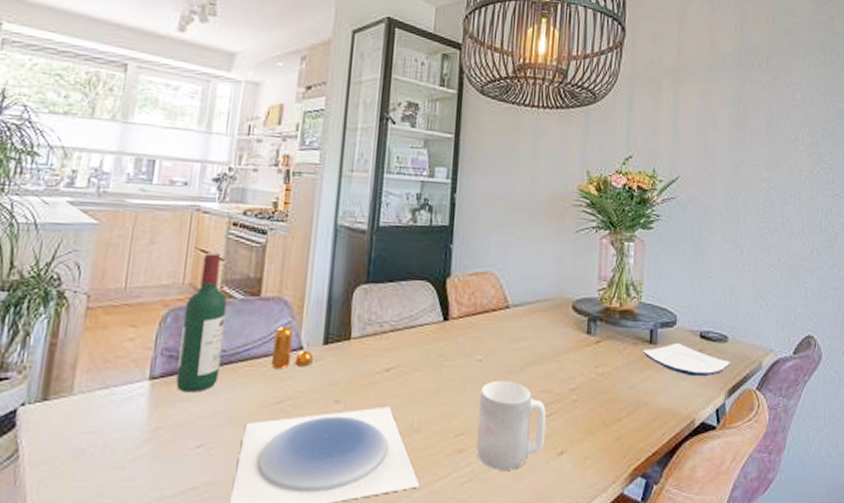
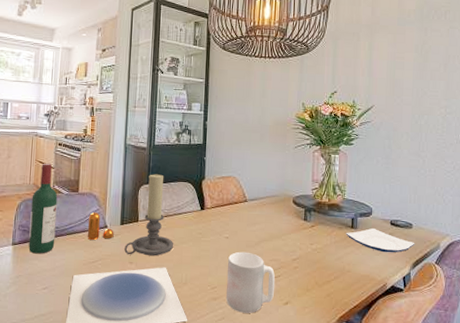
candle holder: none [328,268,403,391] -> present [124,174,174,256]

